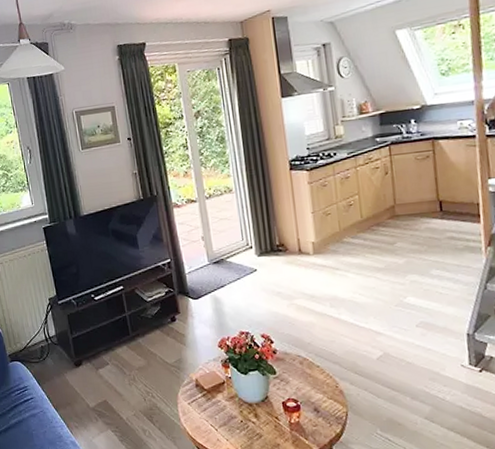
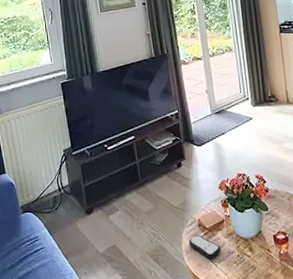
remote control: none [185,396,222,423] -> present [188,235,221,259]

